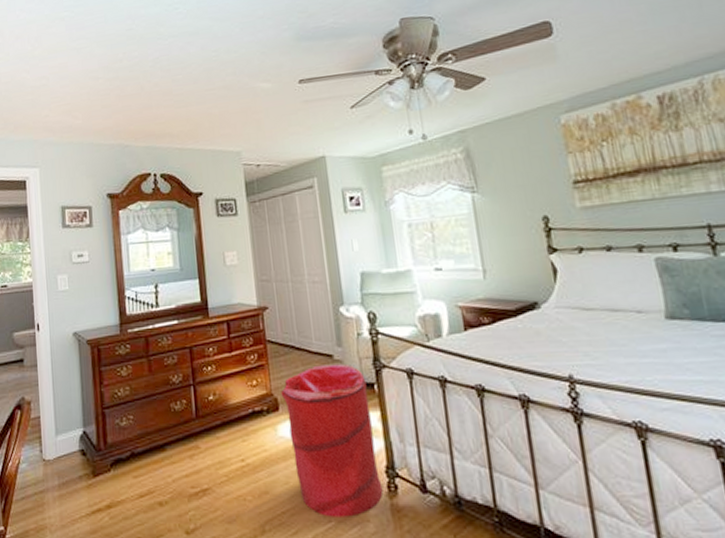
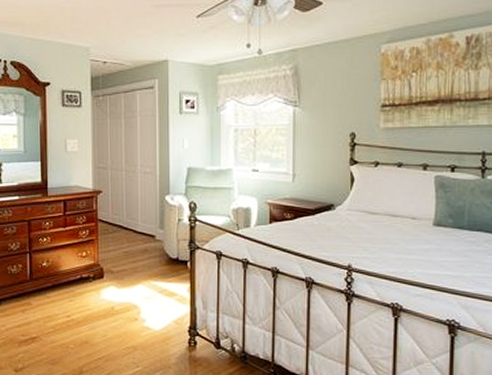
laundry hamper: present [281,363,384,517] -> none [107,243,184,364]

